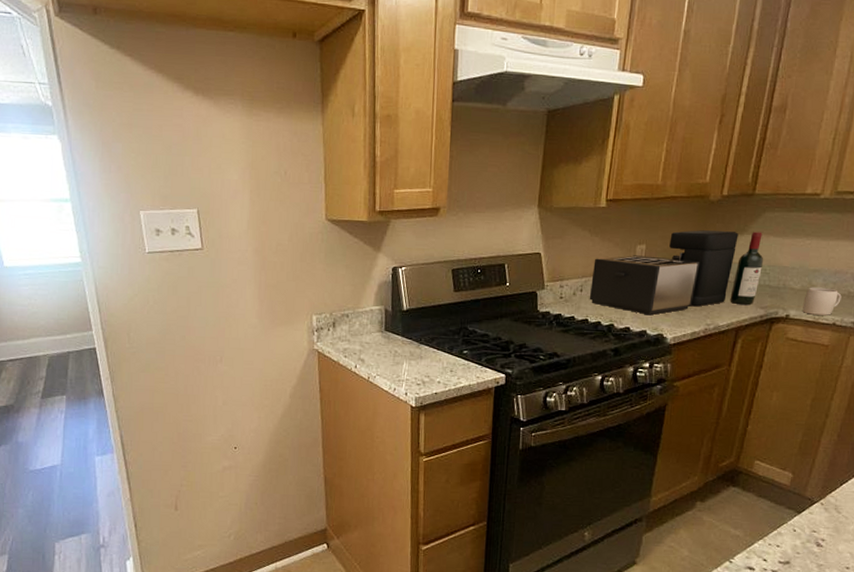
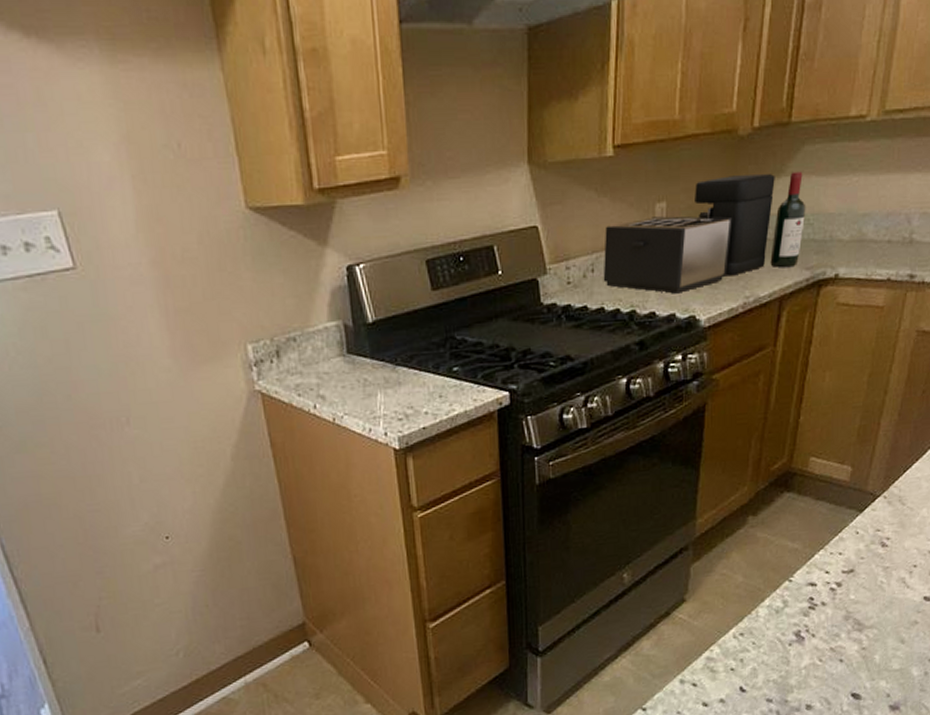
mug: present [802,287,842,315] -> none [853,235,896,271]

